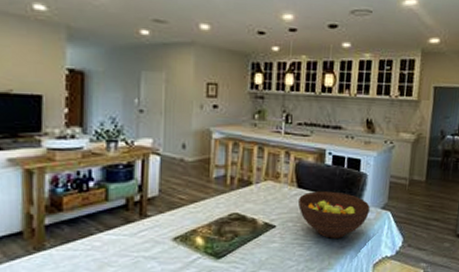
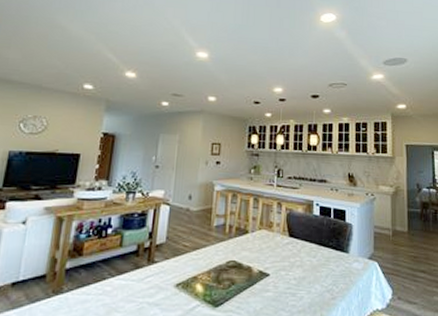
fruit bowl: present [298,191,370,239] -> none [290,240,357,289]

